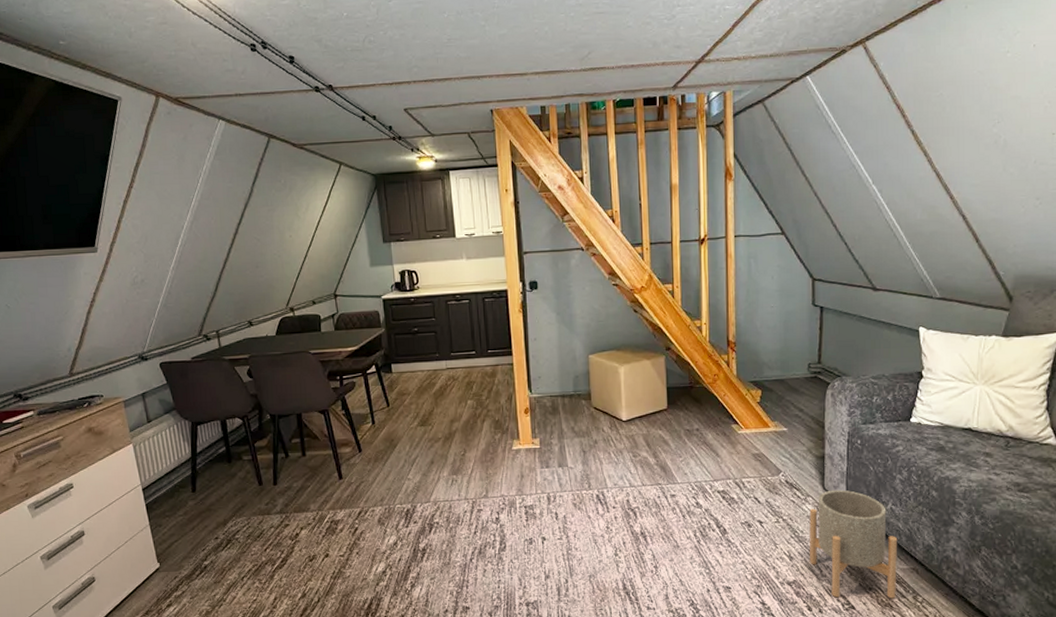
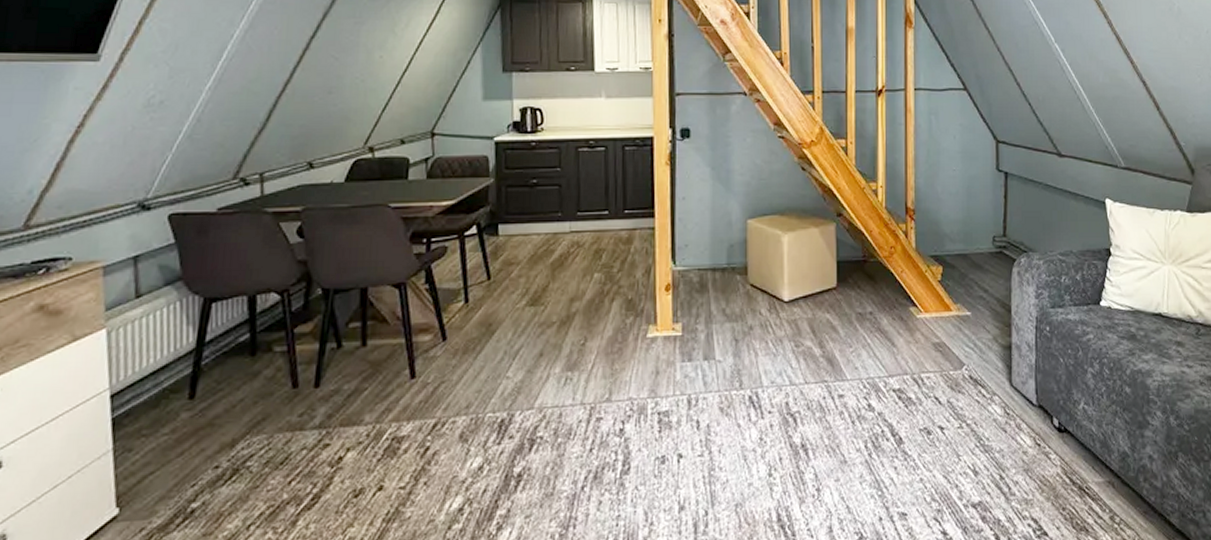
planter: present [809,489,898,599] -> none [996,386,1092,522]

